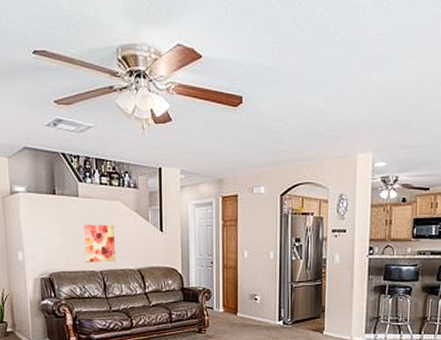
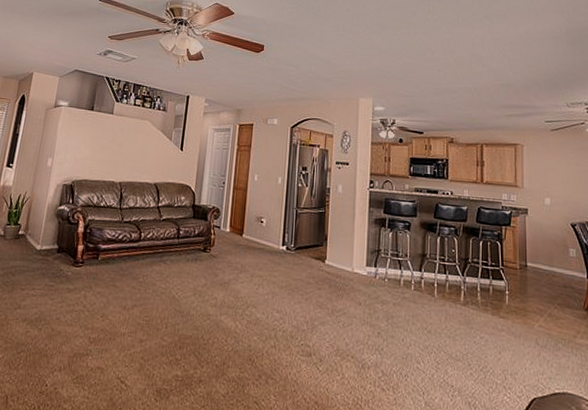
wall art: present [84,224,115,263] -> none [108,138,140,175]

